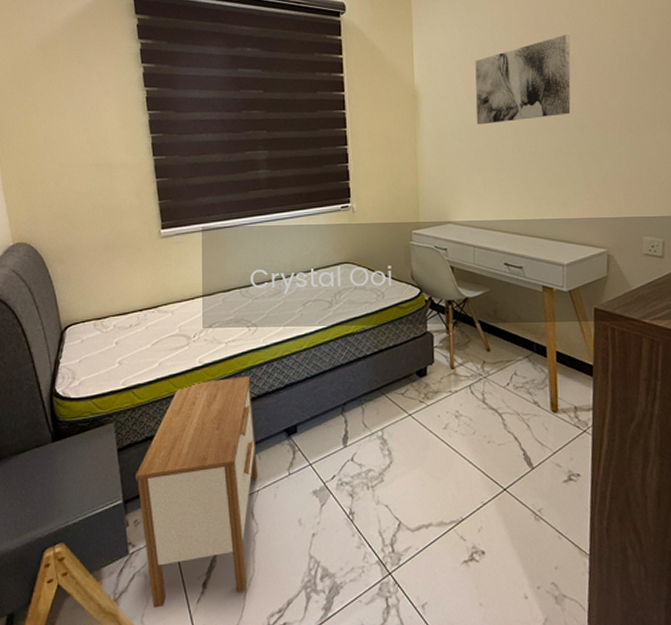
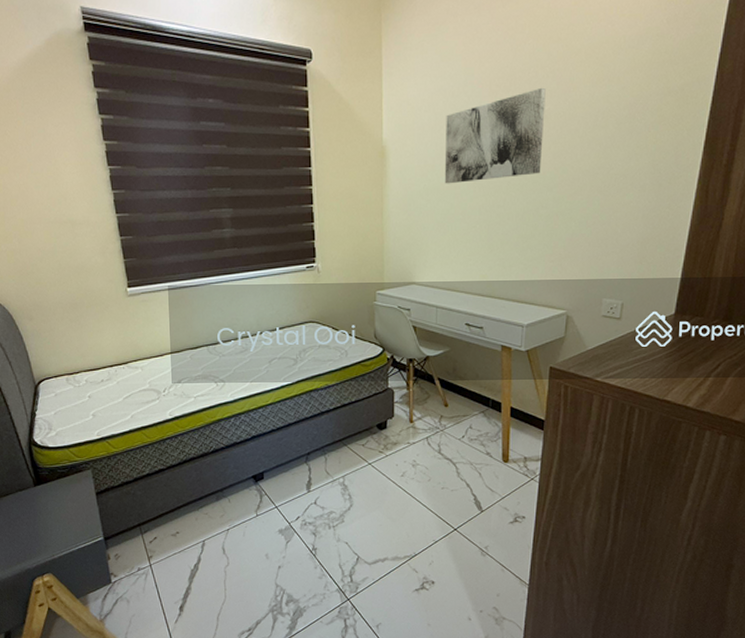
nightstand: present [136,376,258,608] -> none [114,428,228,627]

